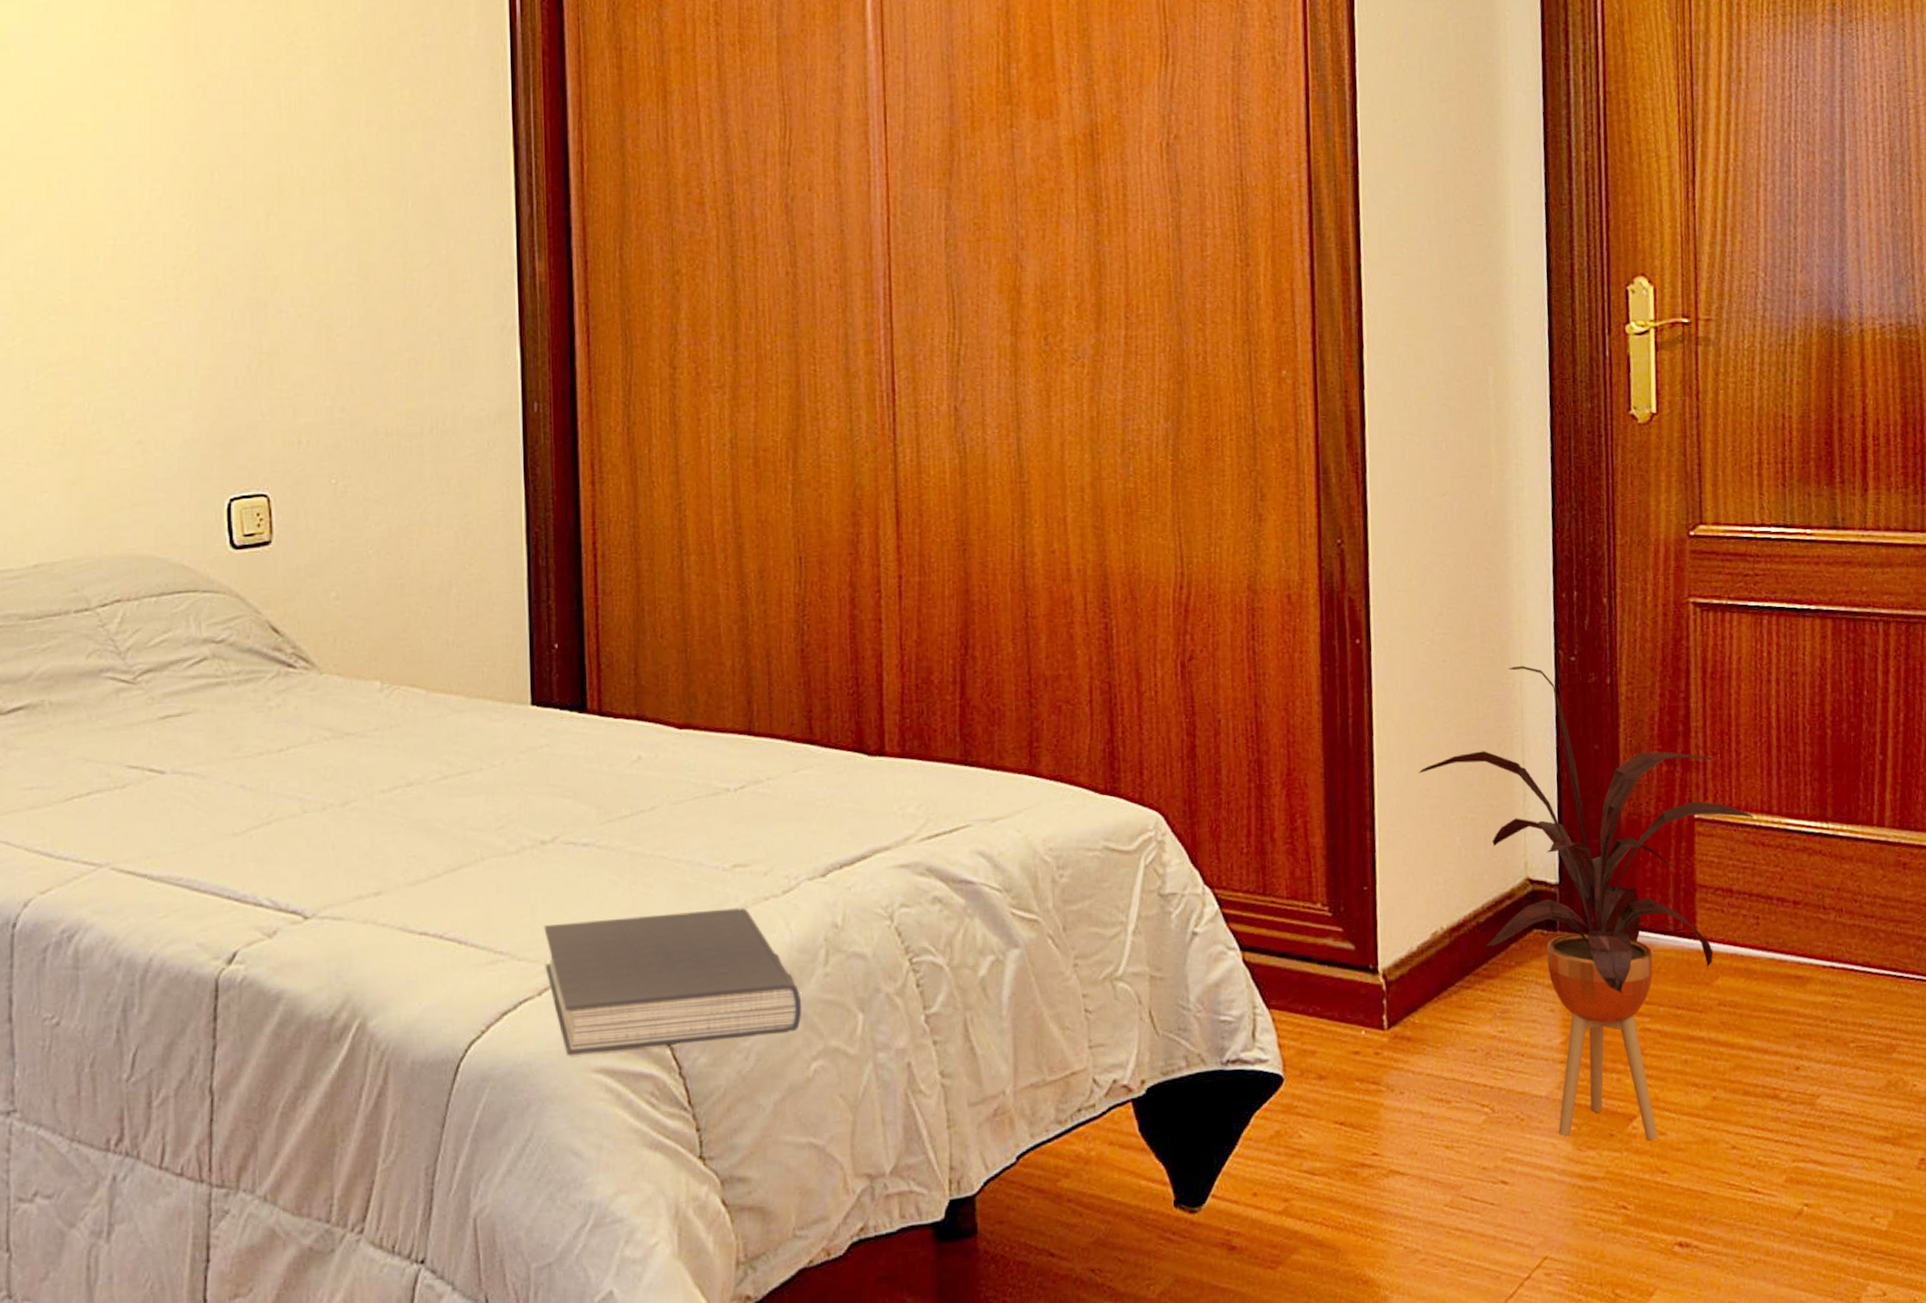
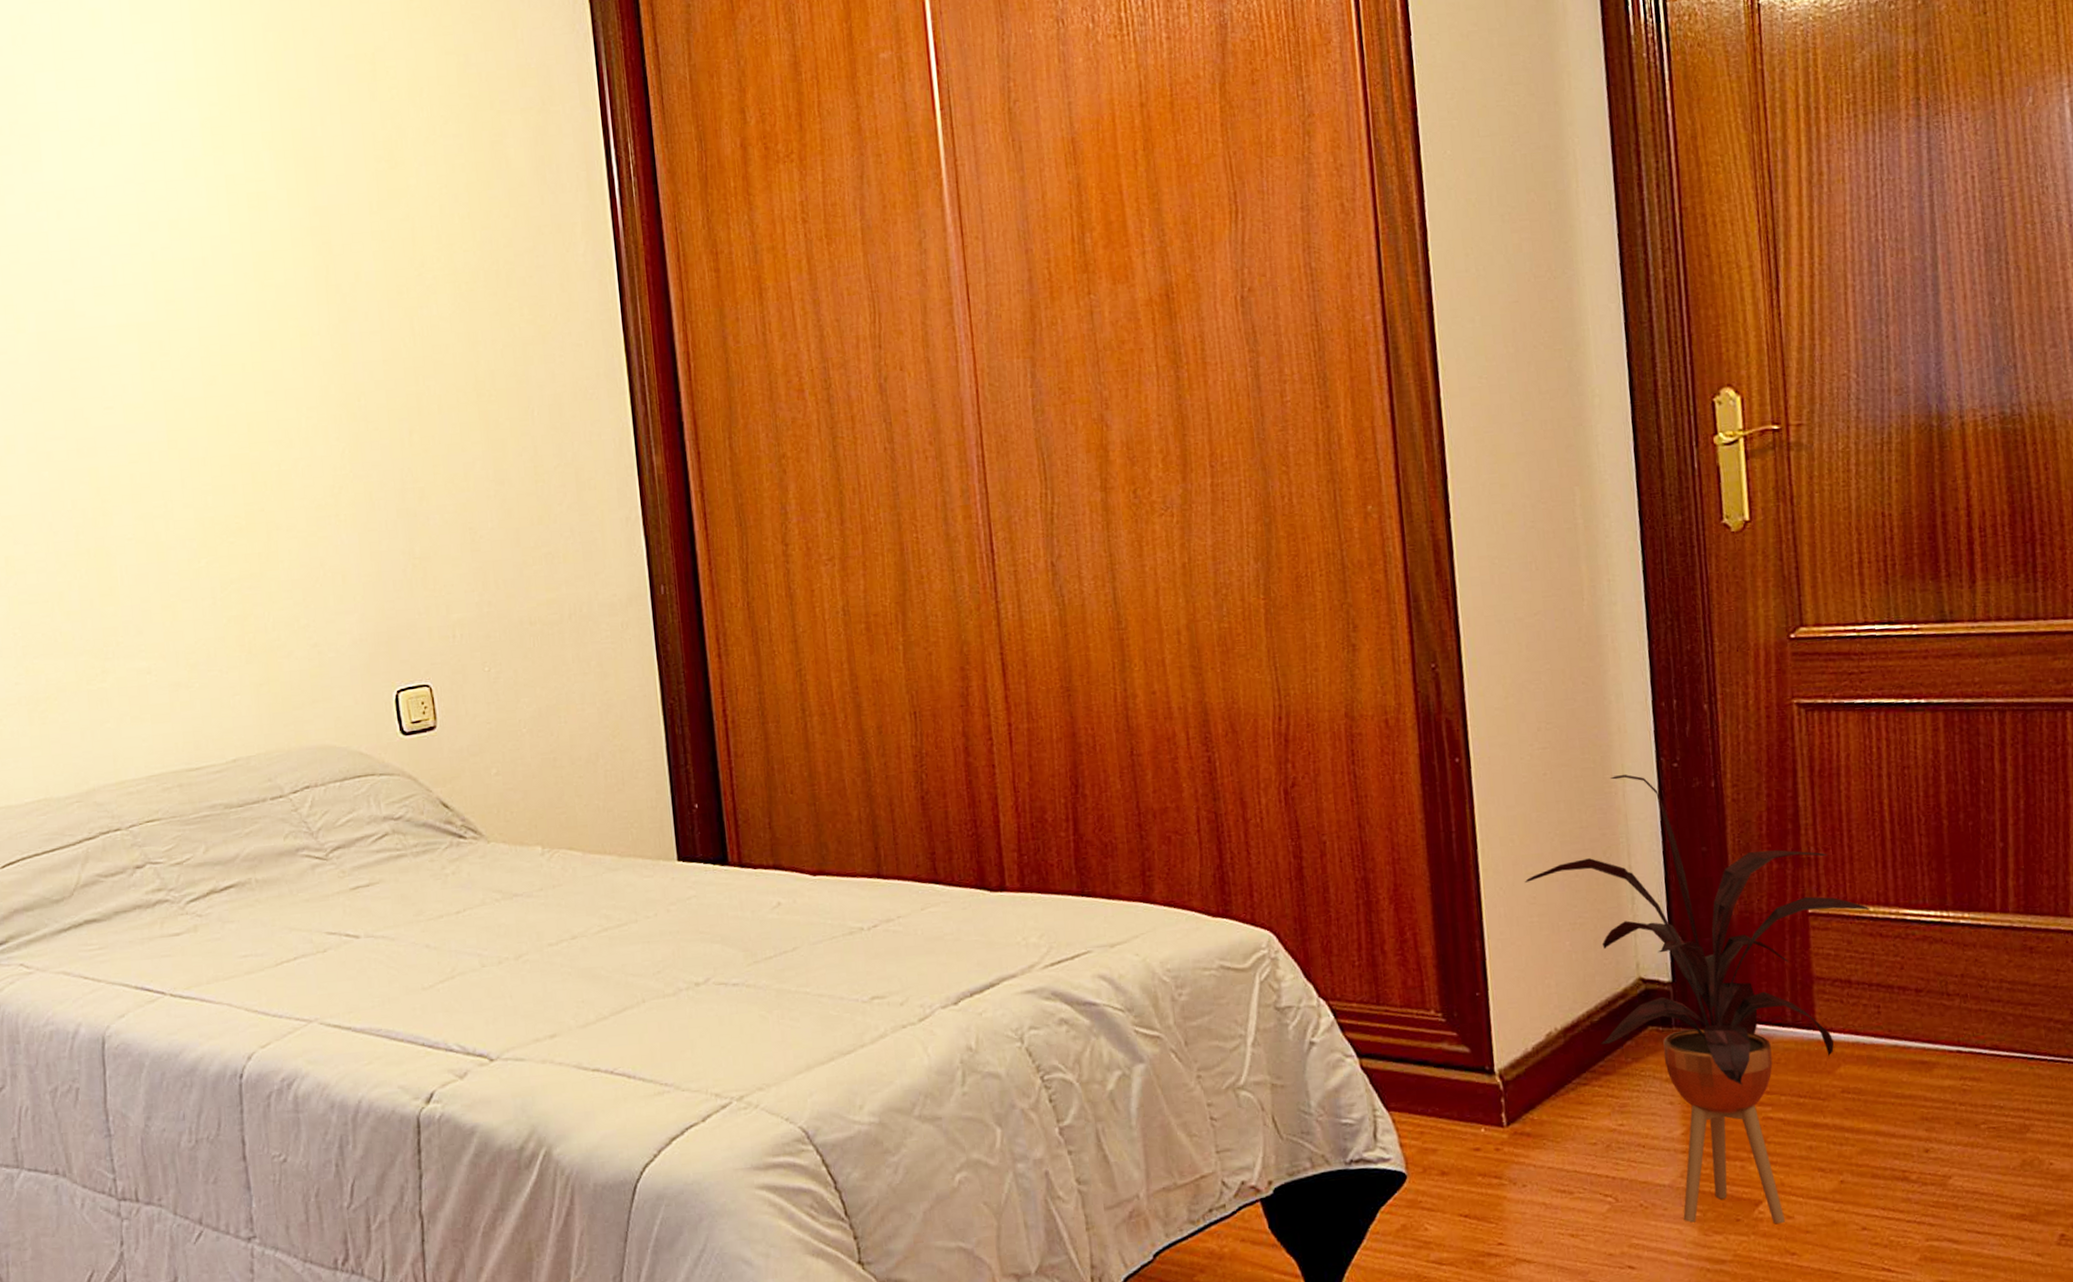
book: present [544,907,802,1055] -> none [703,1035,944,1174]

